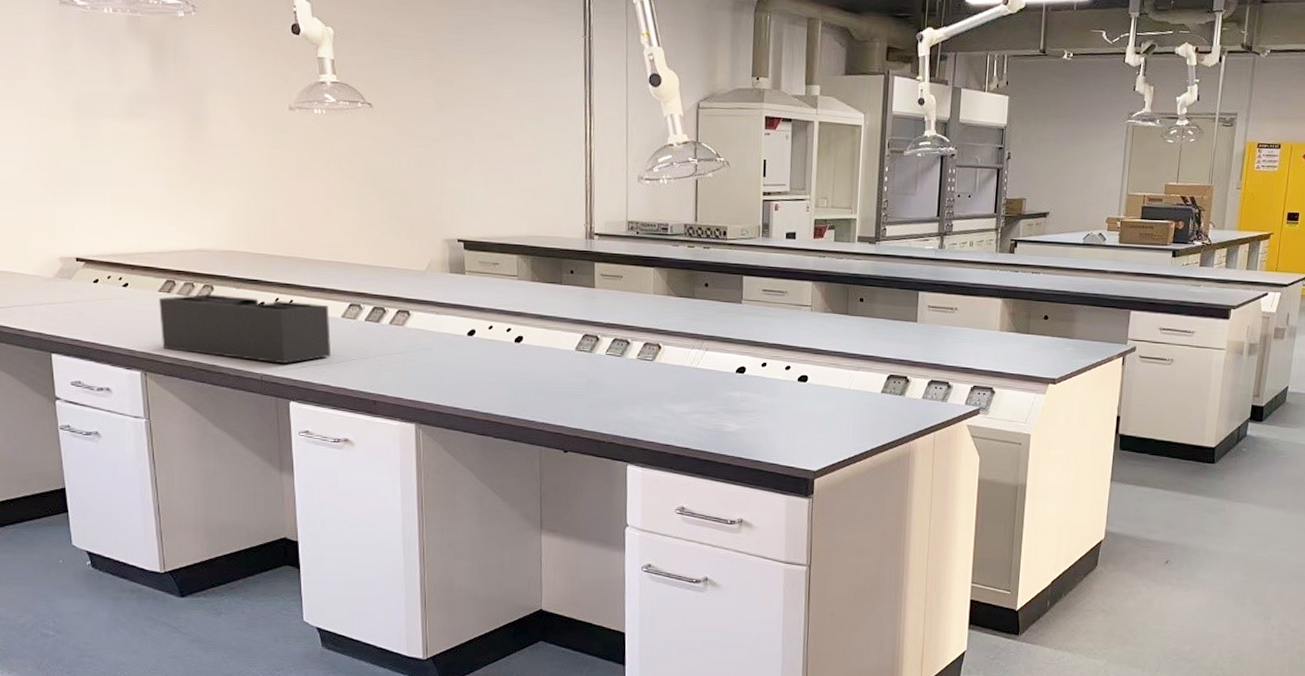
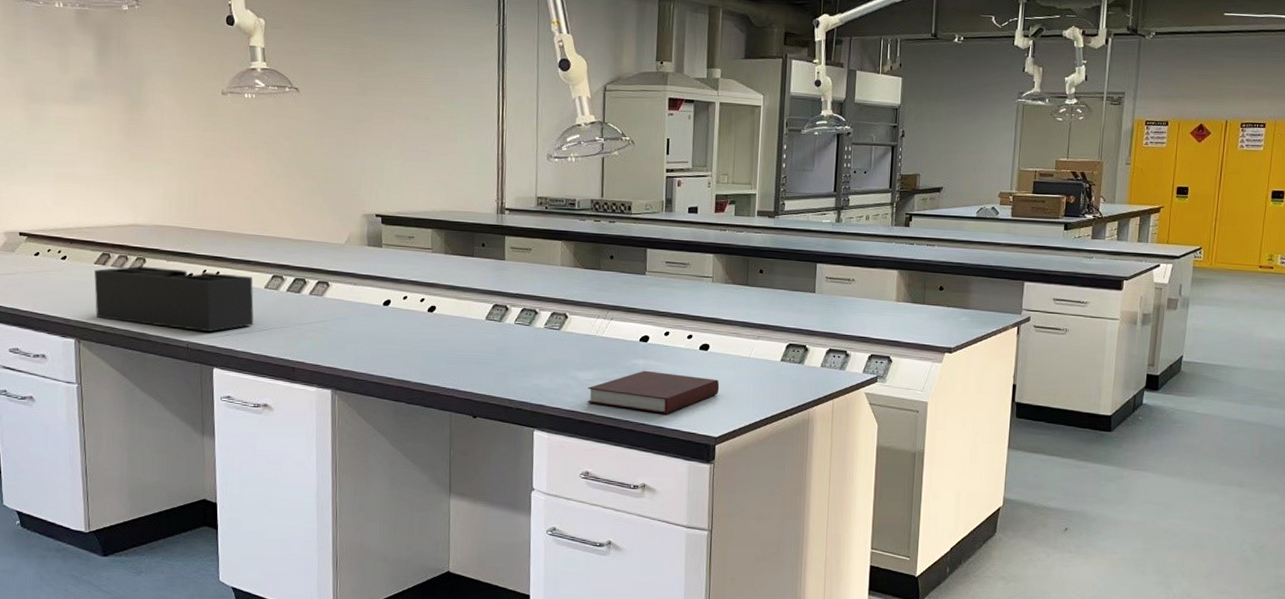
notebook: none [682,402,819,448] -> present [587,370,720,414]

